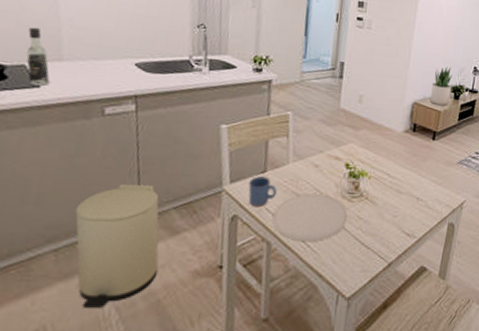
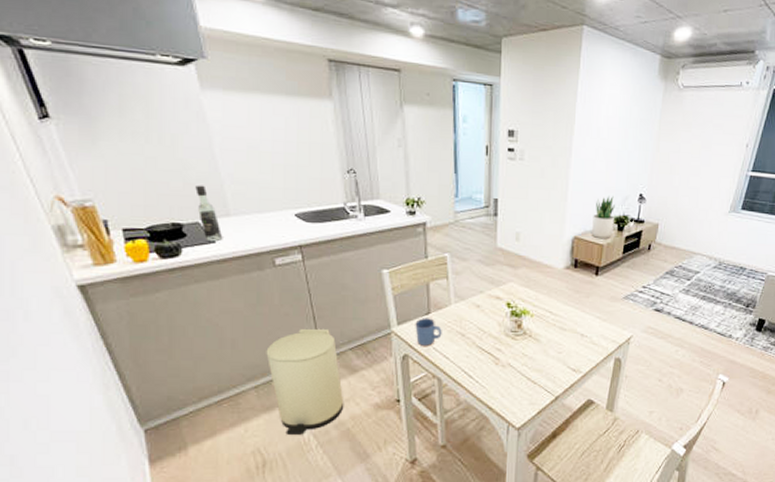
plate: present [273,193,348,243] -> none [441,333,513,378]

